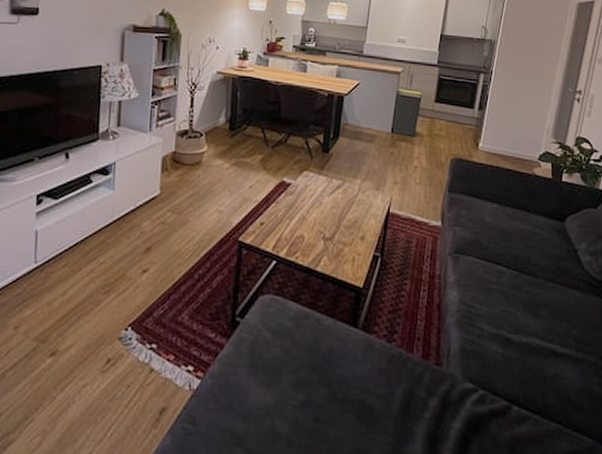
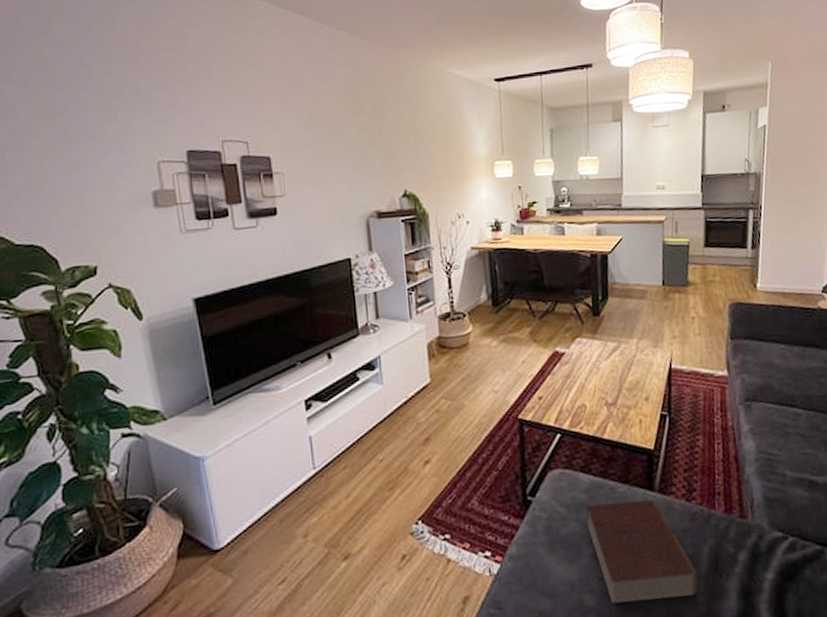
book: none [289,333,389,436] -> present [586,499,698,604]

